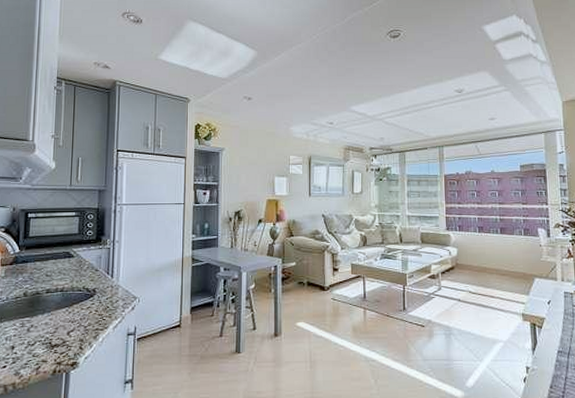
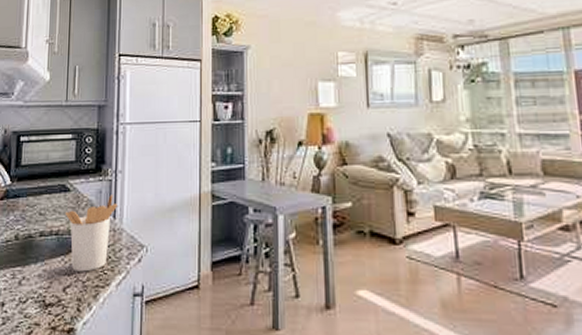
utensil holder: none [69,259,115,319] -> present [65,195,117,272]

